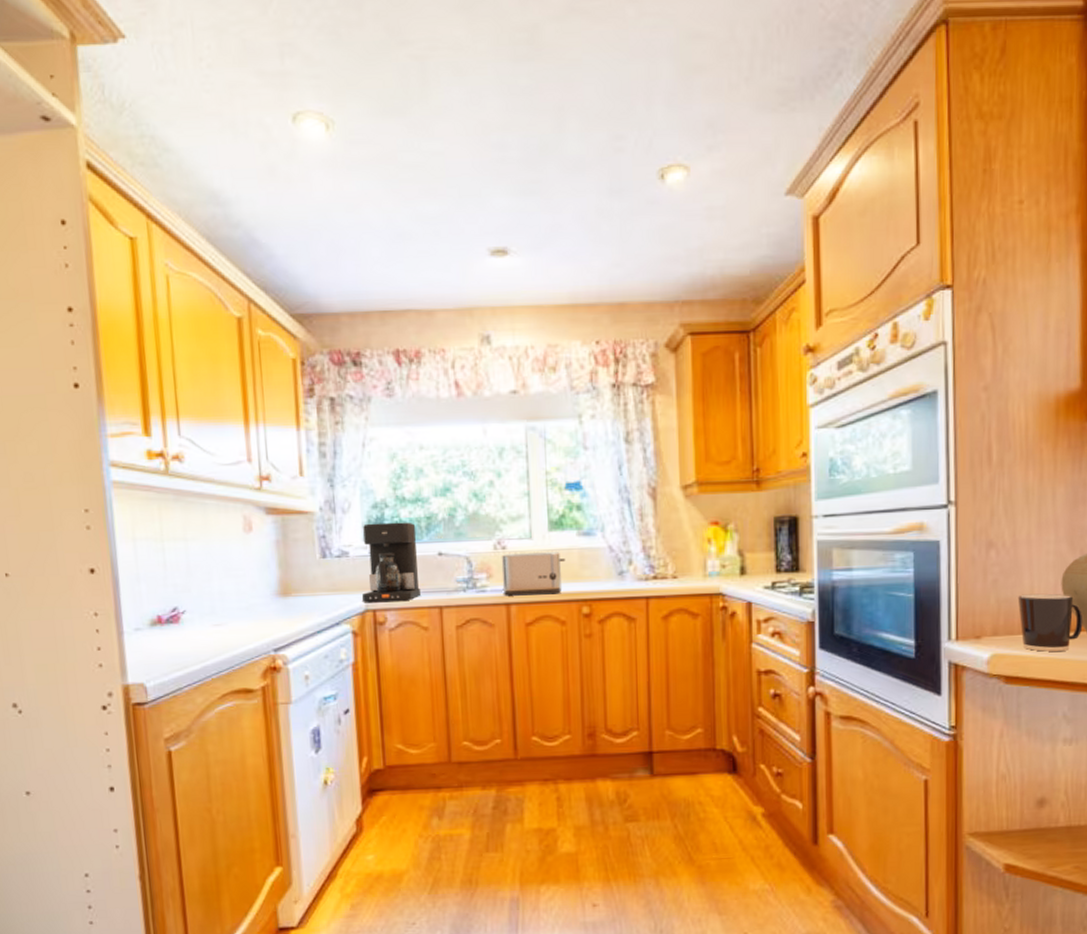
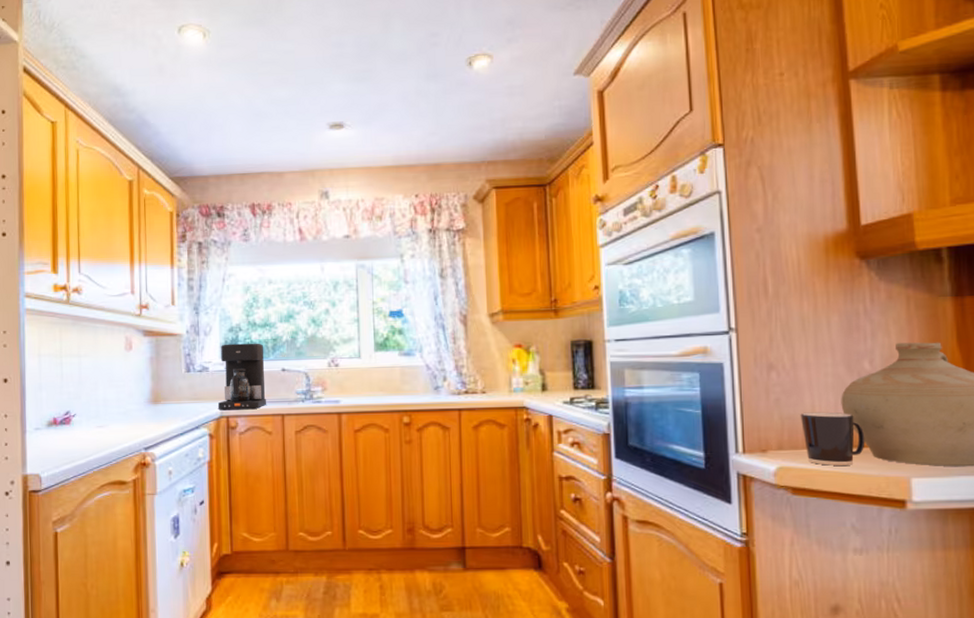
toaster: present [501,552,566,596] -> none [334,369,389,406]

